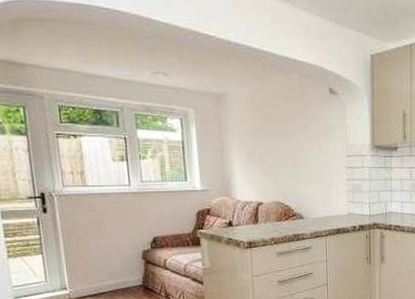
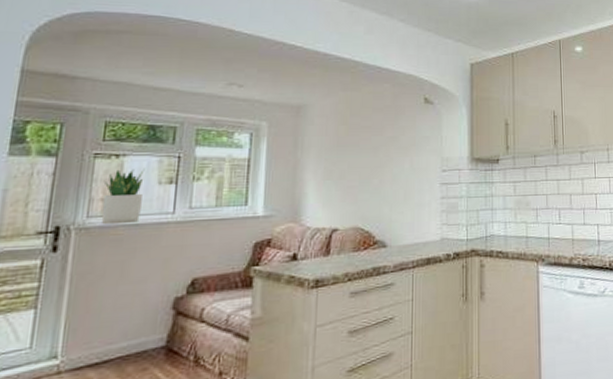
planter: none [69,148,104,193] -> present [101,169,145,225]

